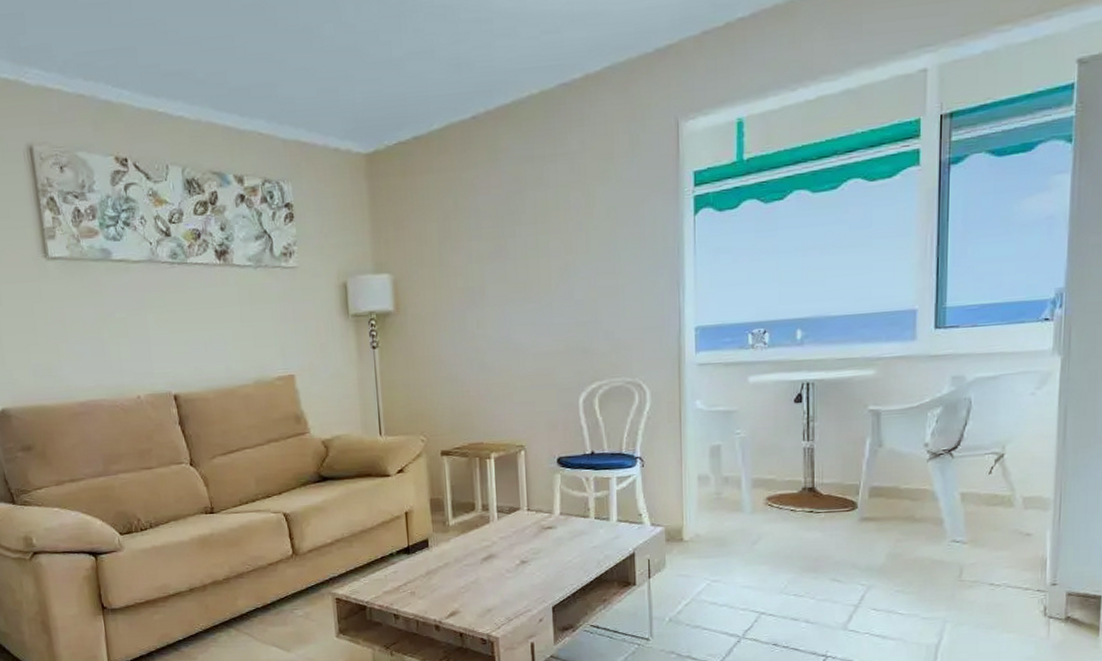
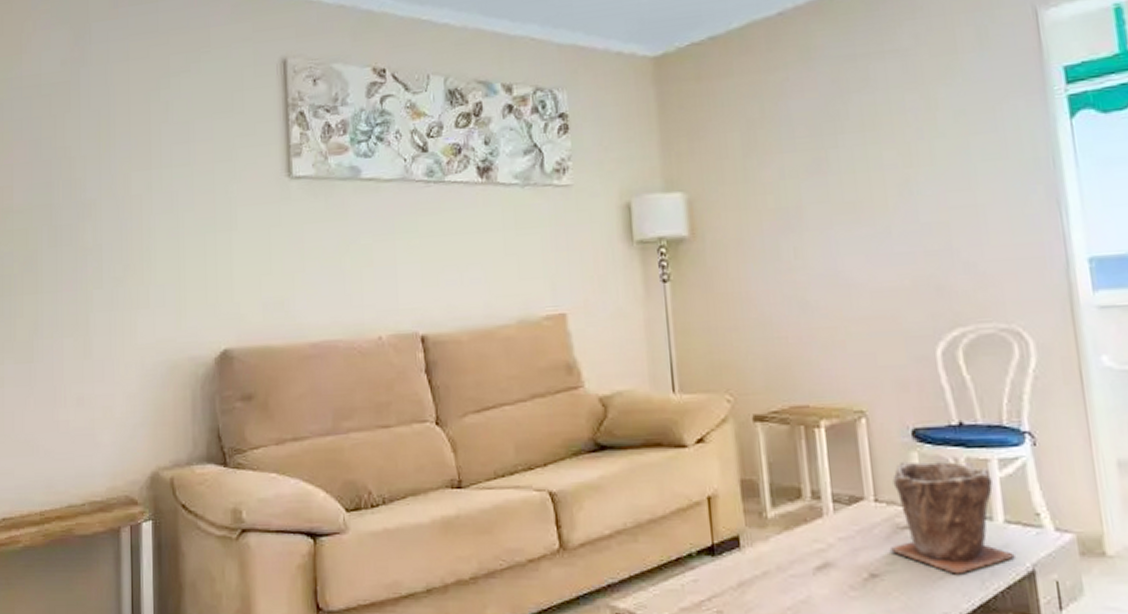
plant pot: none [536,480,622,558] -> present [889,461,1015,575]

